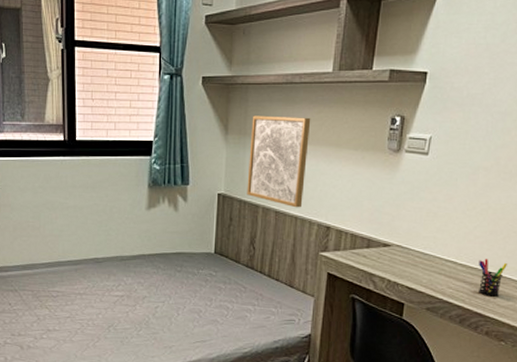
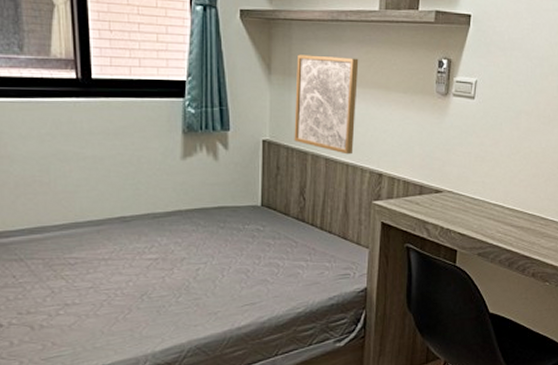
pen holder: present [479,259,507,297] -> none [524,202,549,239]

